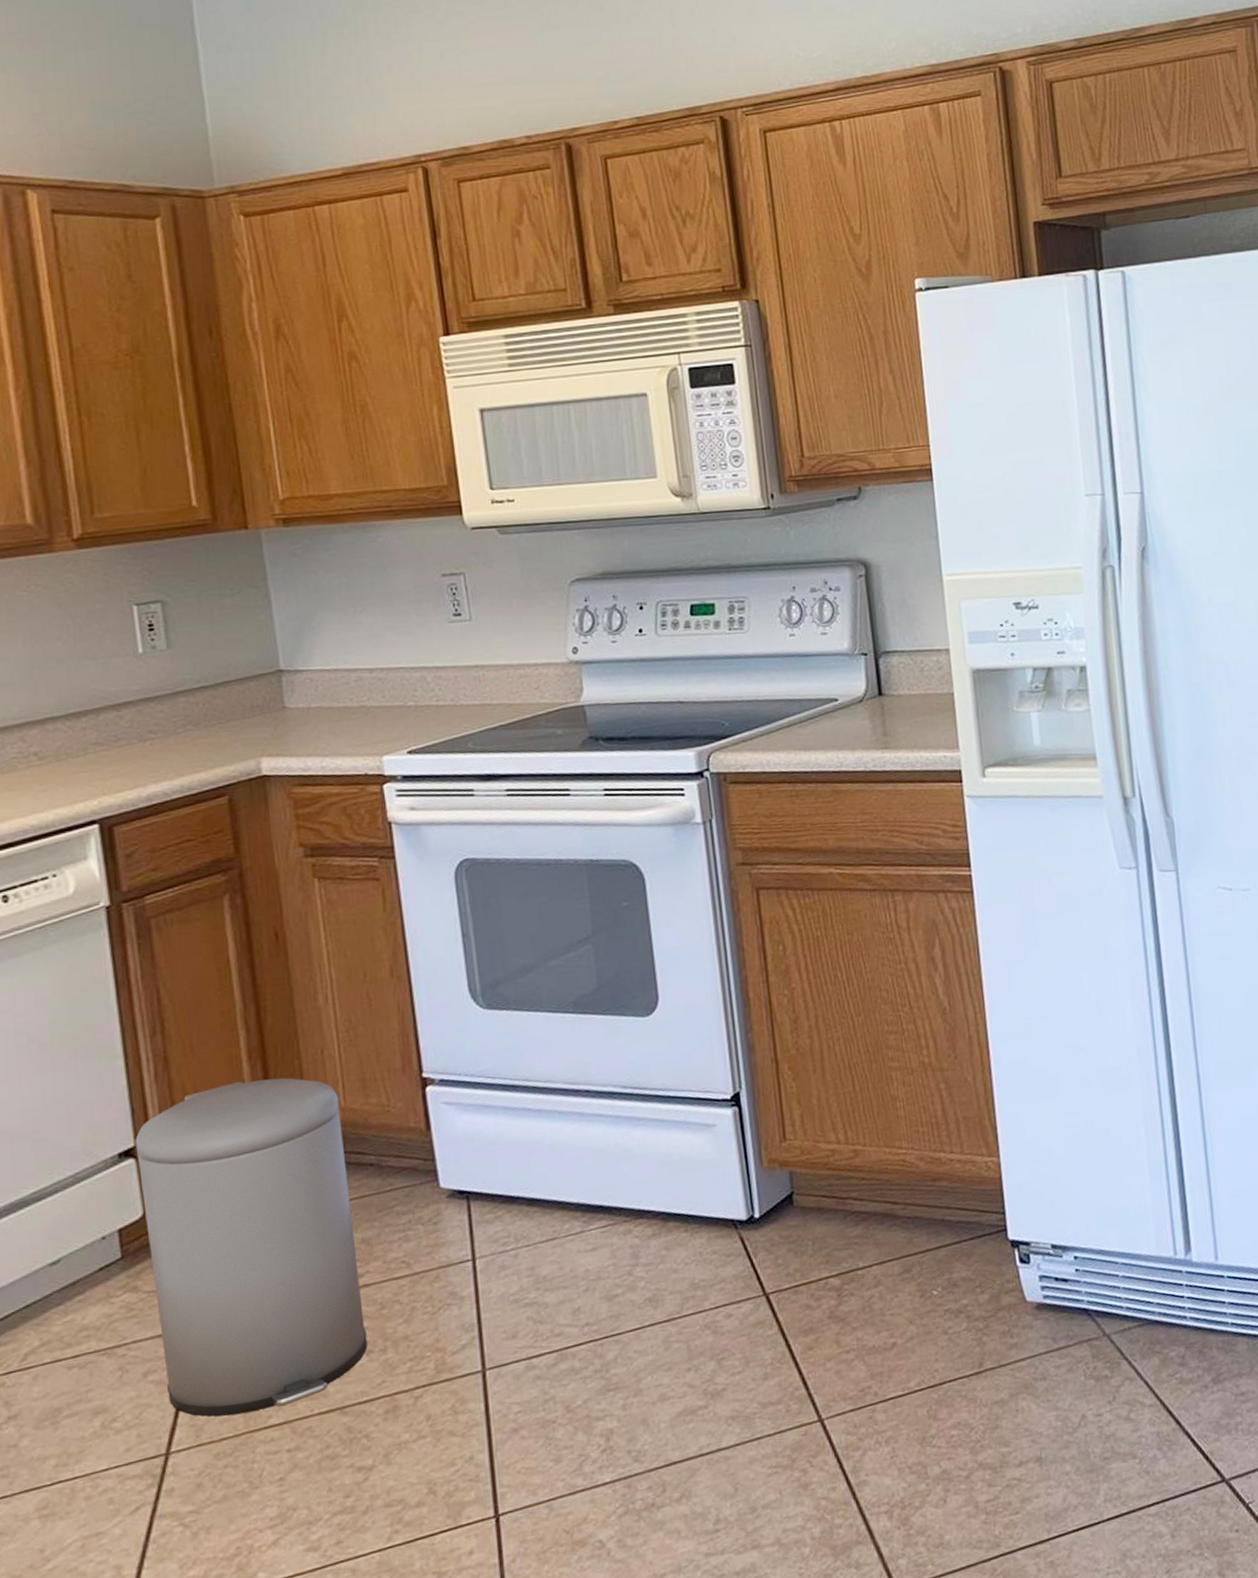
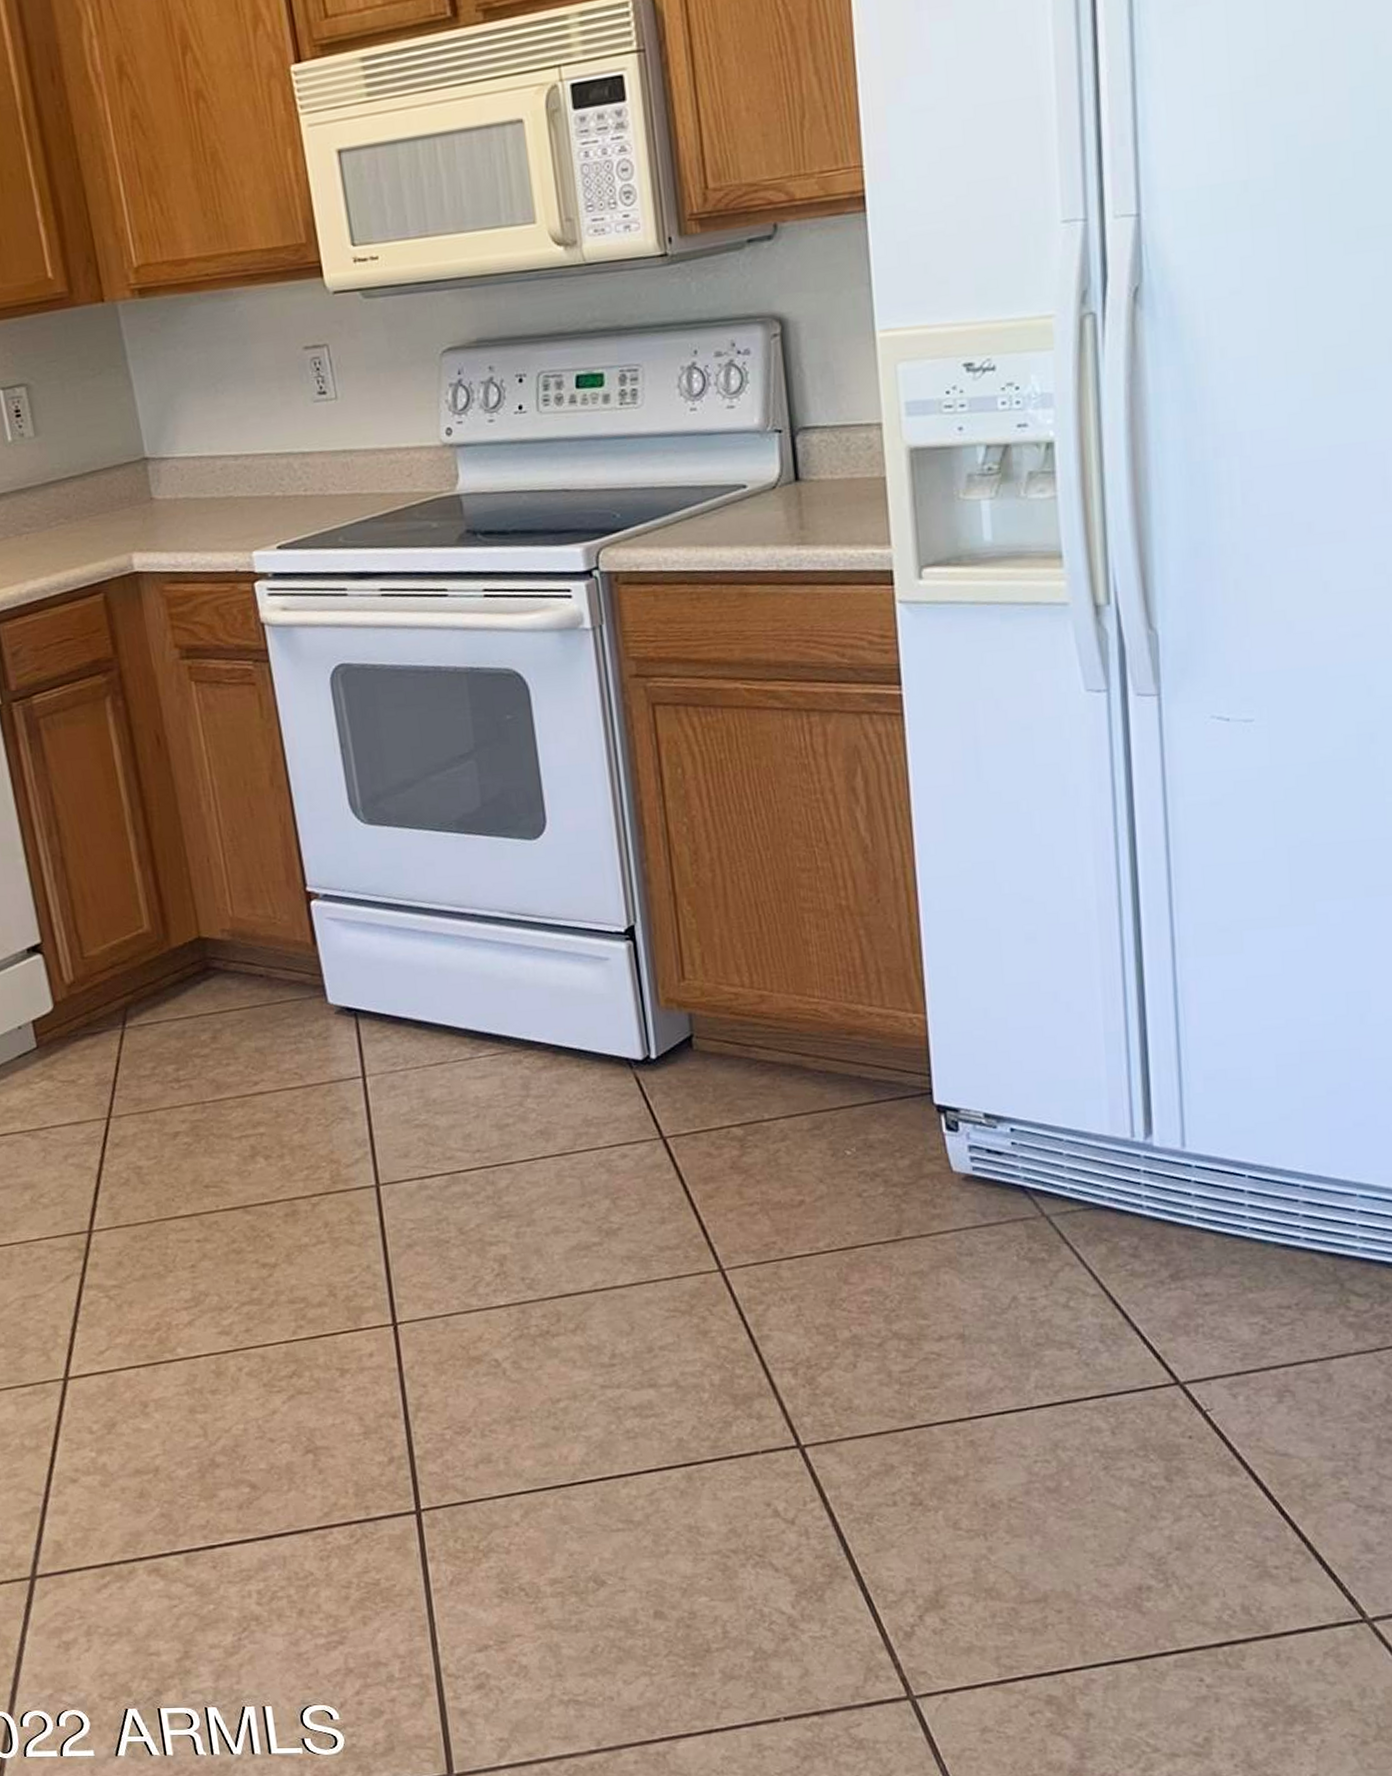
pedal bin: present [135,1078,368,1417] -> none [41,884,266,1203]

